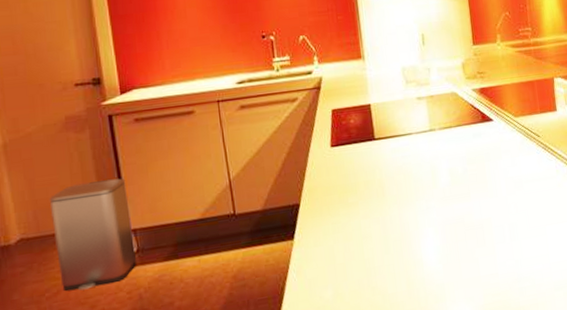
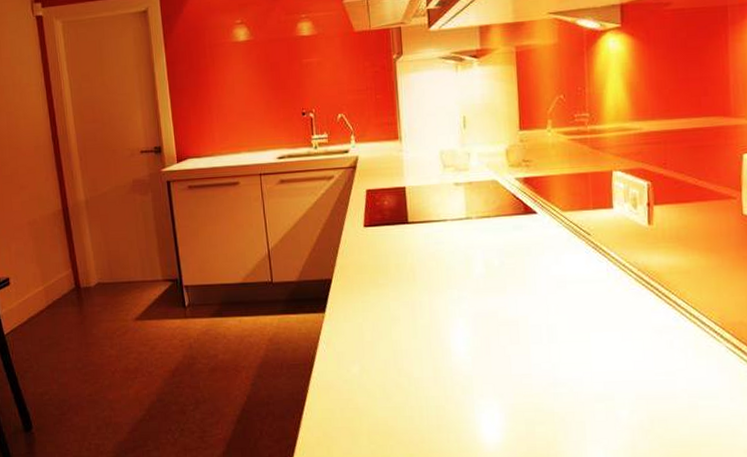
pedal bin: present [49,178,136,291] -> none [119,239,188,333]

